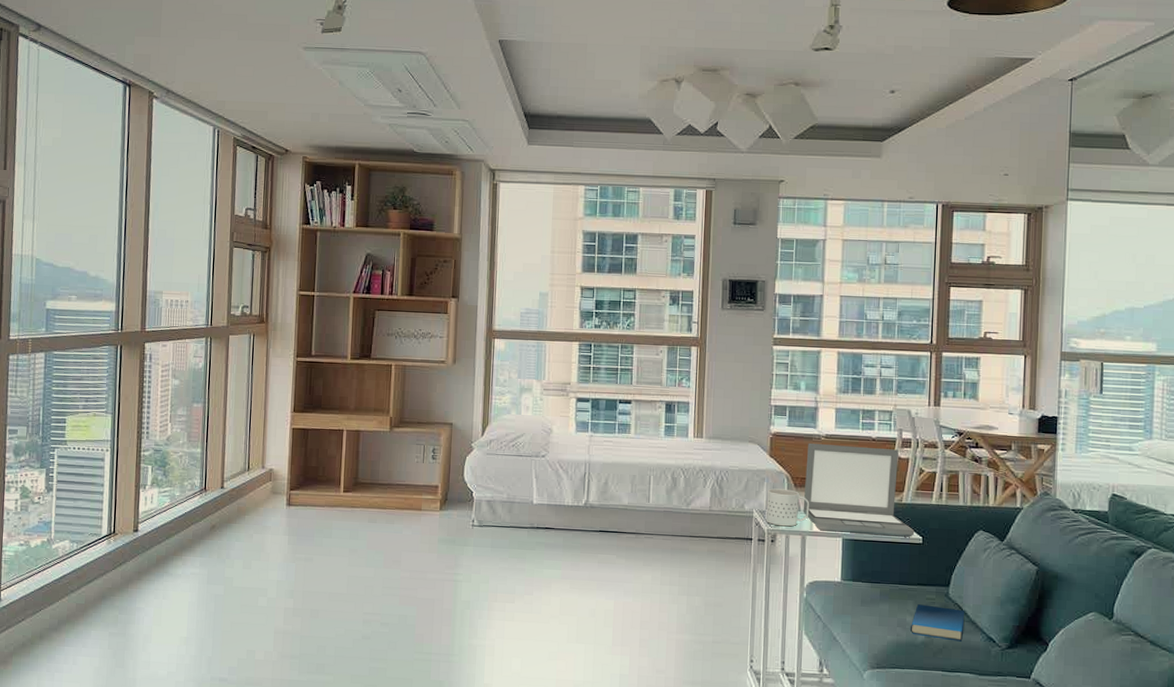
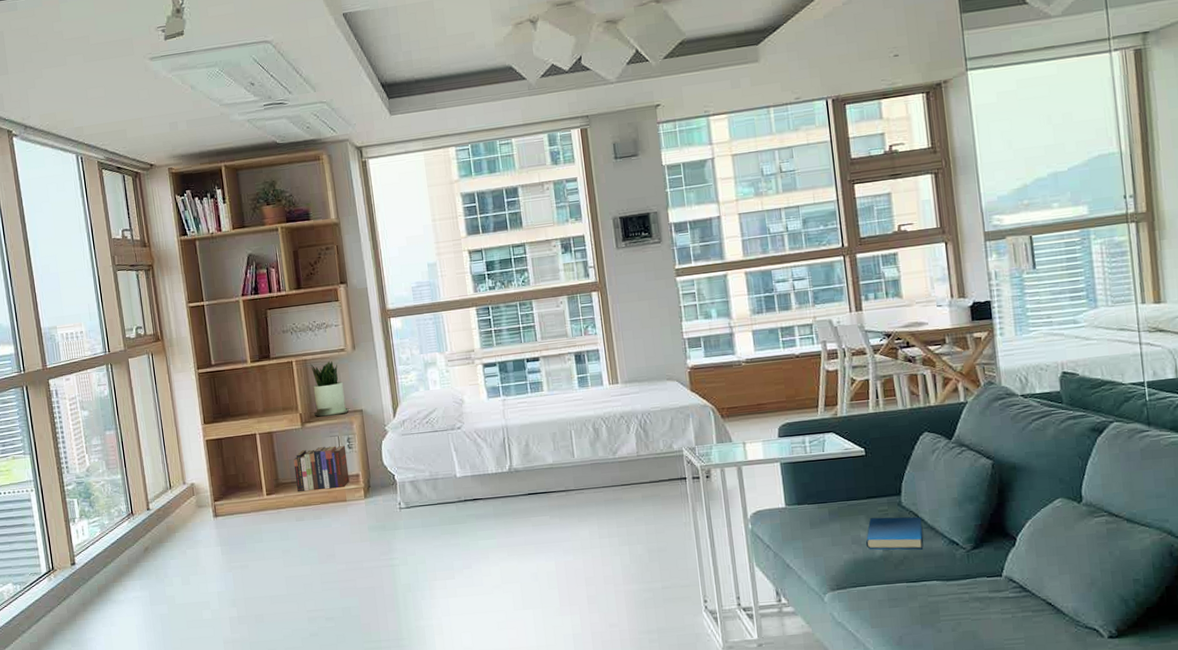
books: none [374,453,430,497] -> present [293,446,350,492]
planter: none [404,370,440,425] -> present [310,361,349,418]
mug: present [766,488,810,527] -> none [693,421,742,461]
laptop: present [803,442,915,537] -> none [729,362,856,459]

